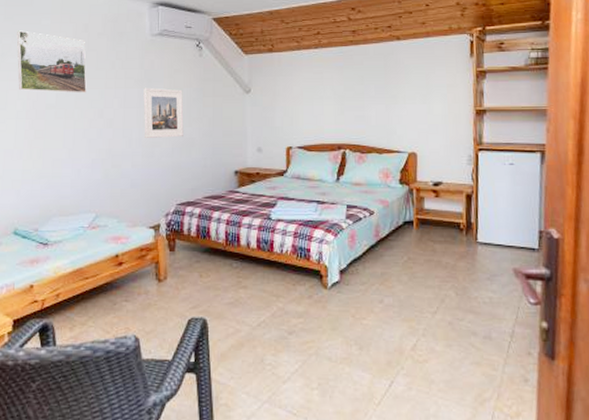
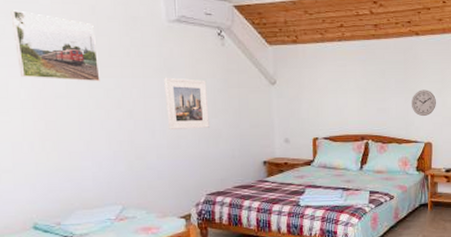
wall clock: none [393,96,421,125] -> present [412,90,436,117]

